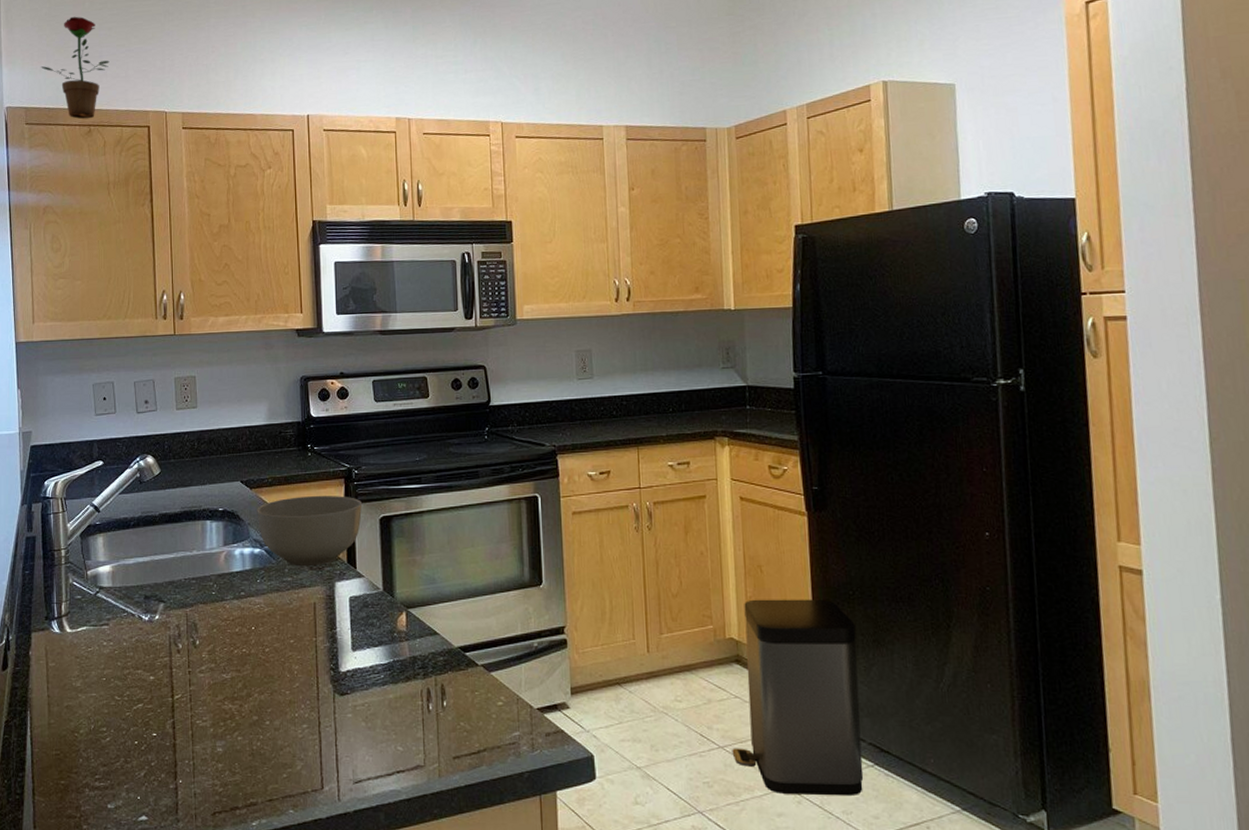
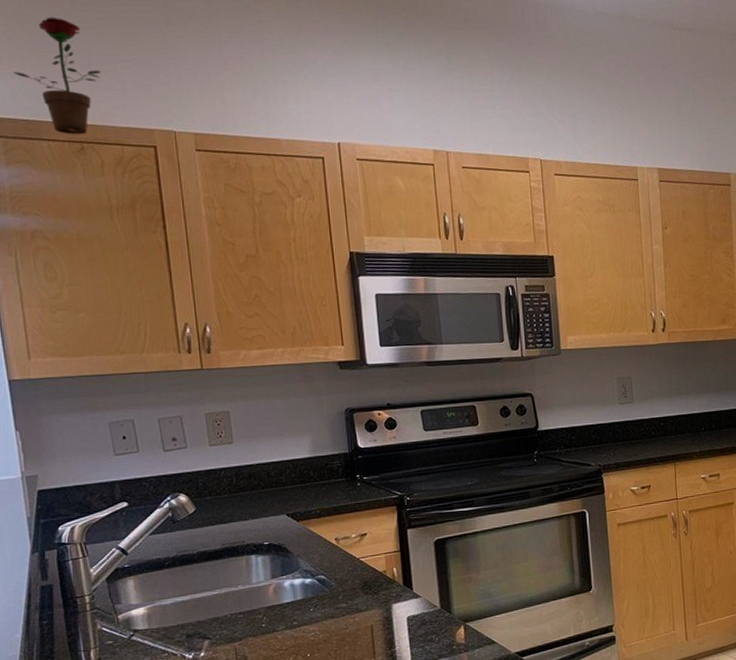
bowl: present [257,495,363,567] -> none [305,522,416,593]

